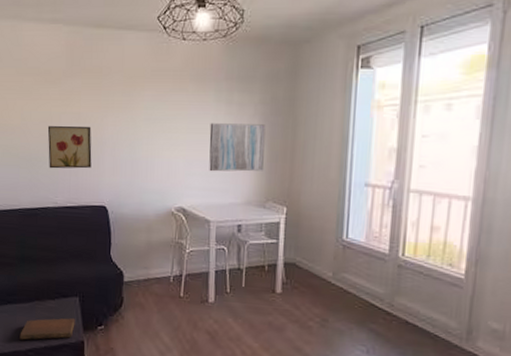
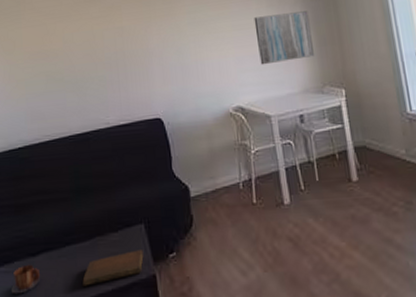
wall art: present [47,125,92,169] -> none [91,38,141,88]

